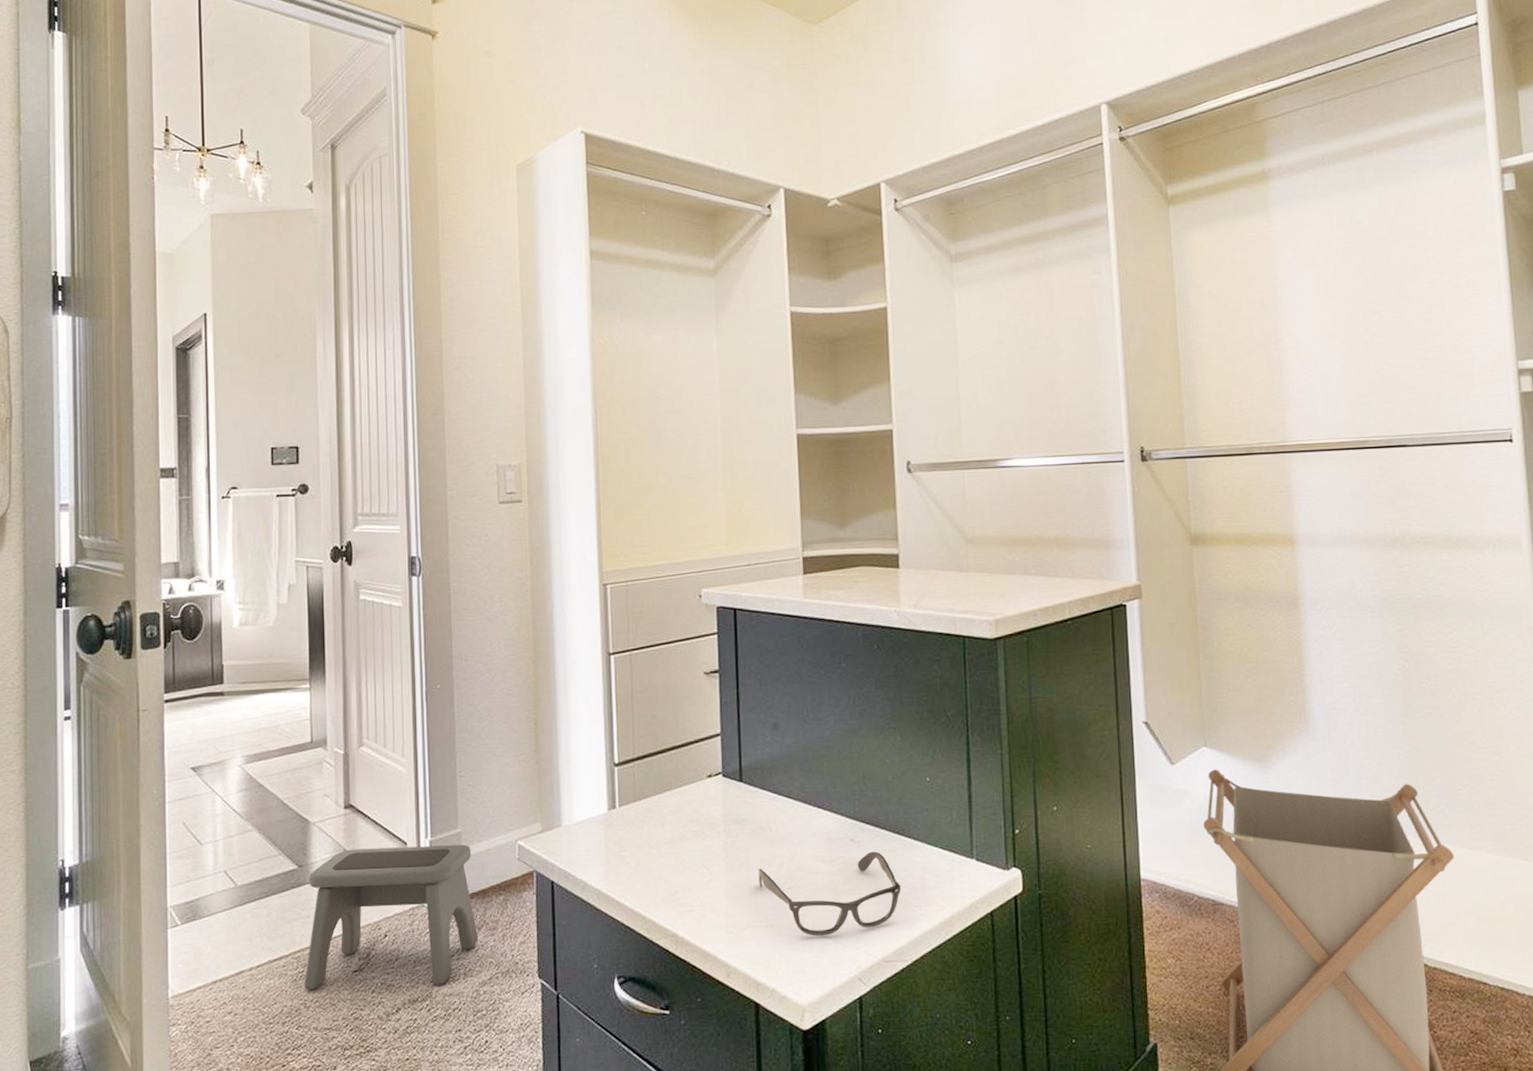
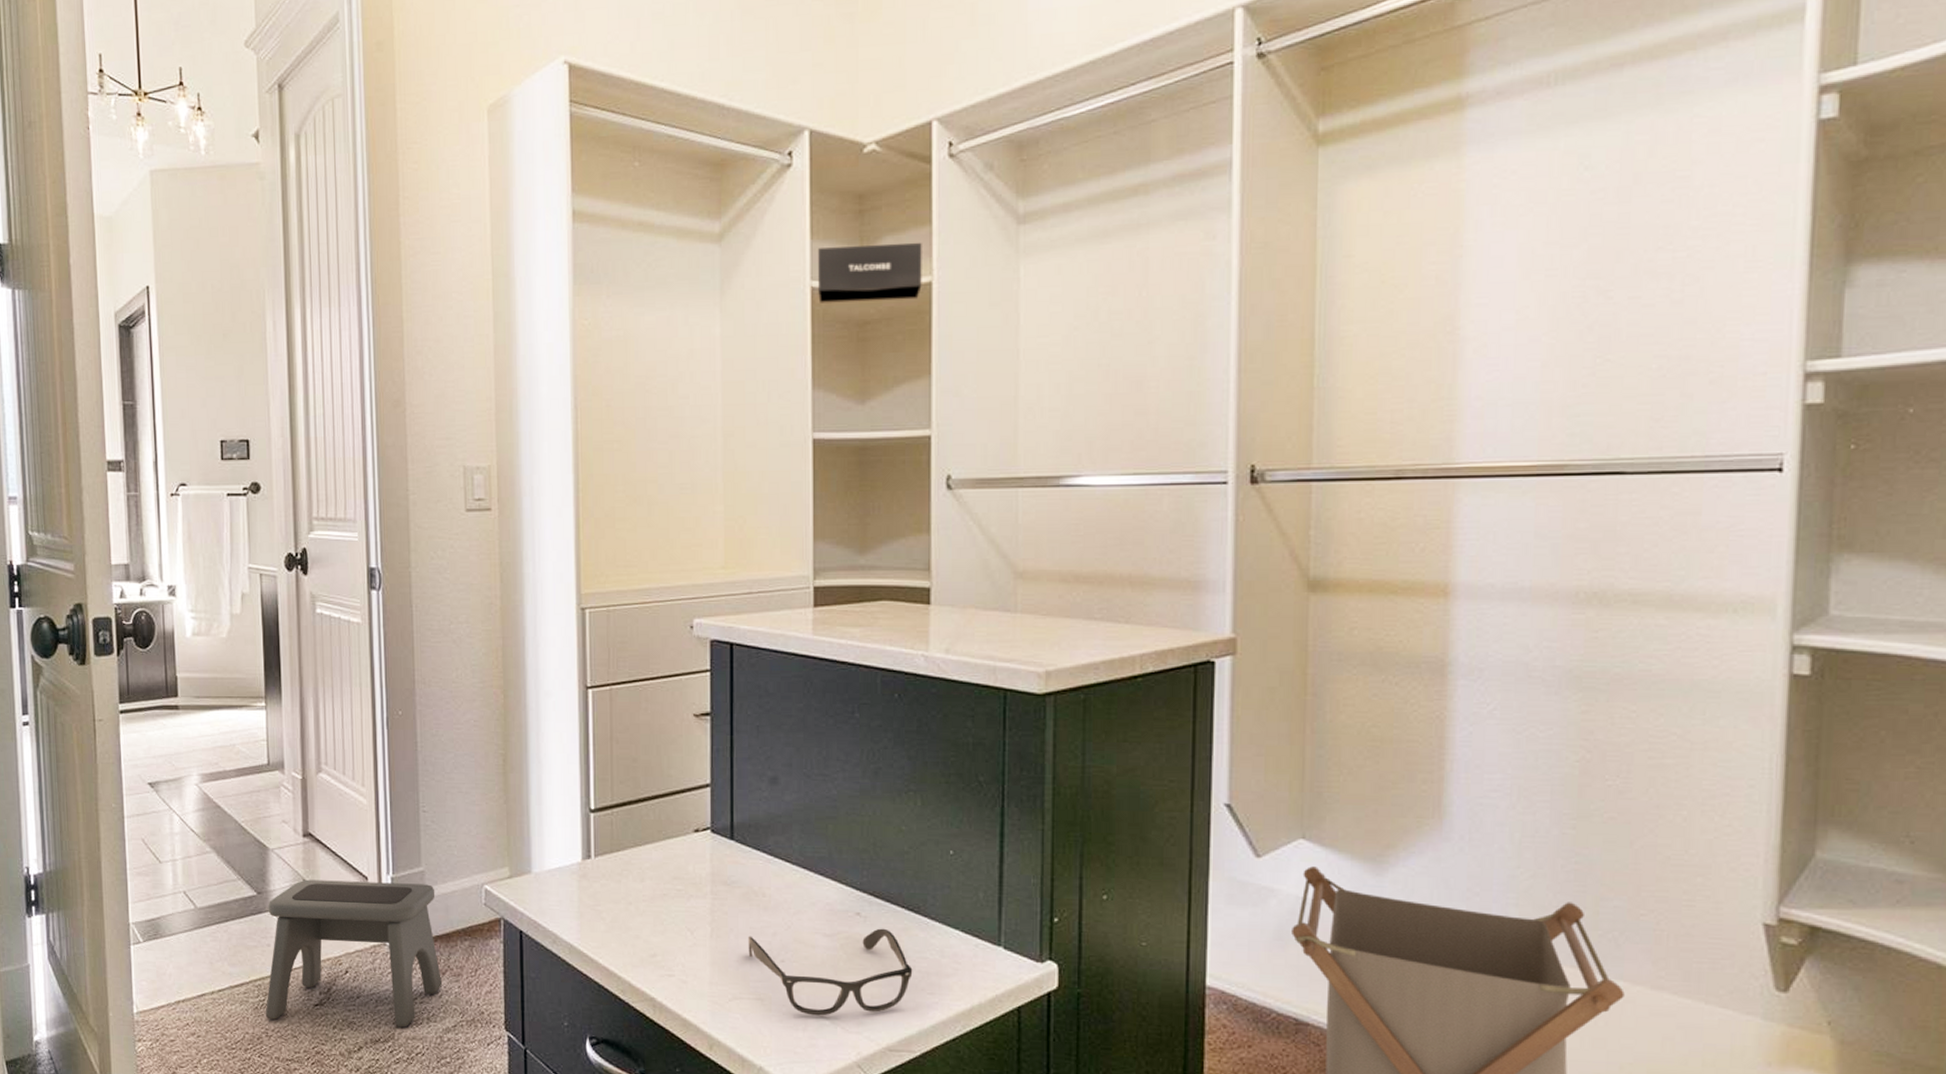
box: none [795,276,879,324] -> present [818,242,922,303]

